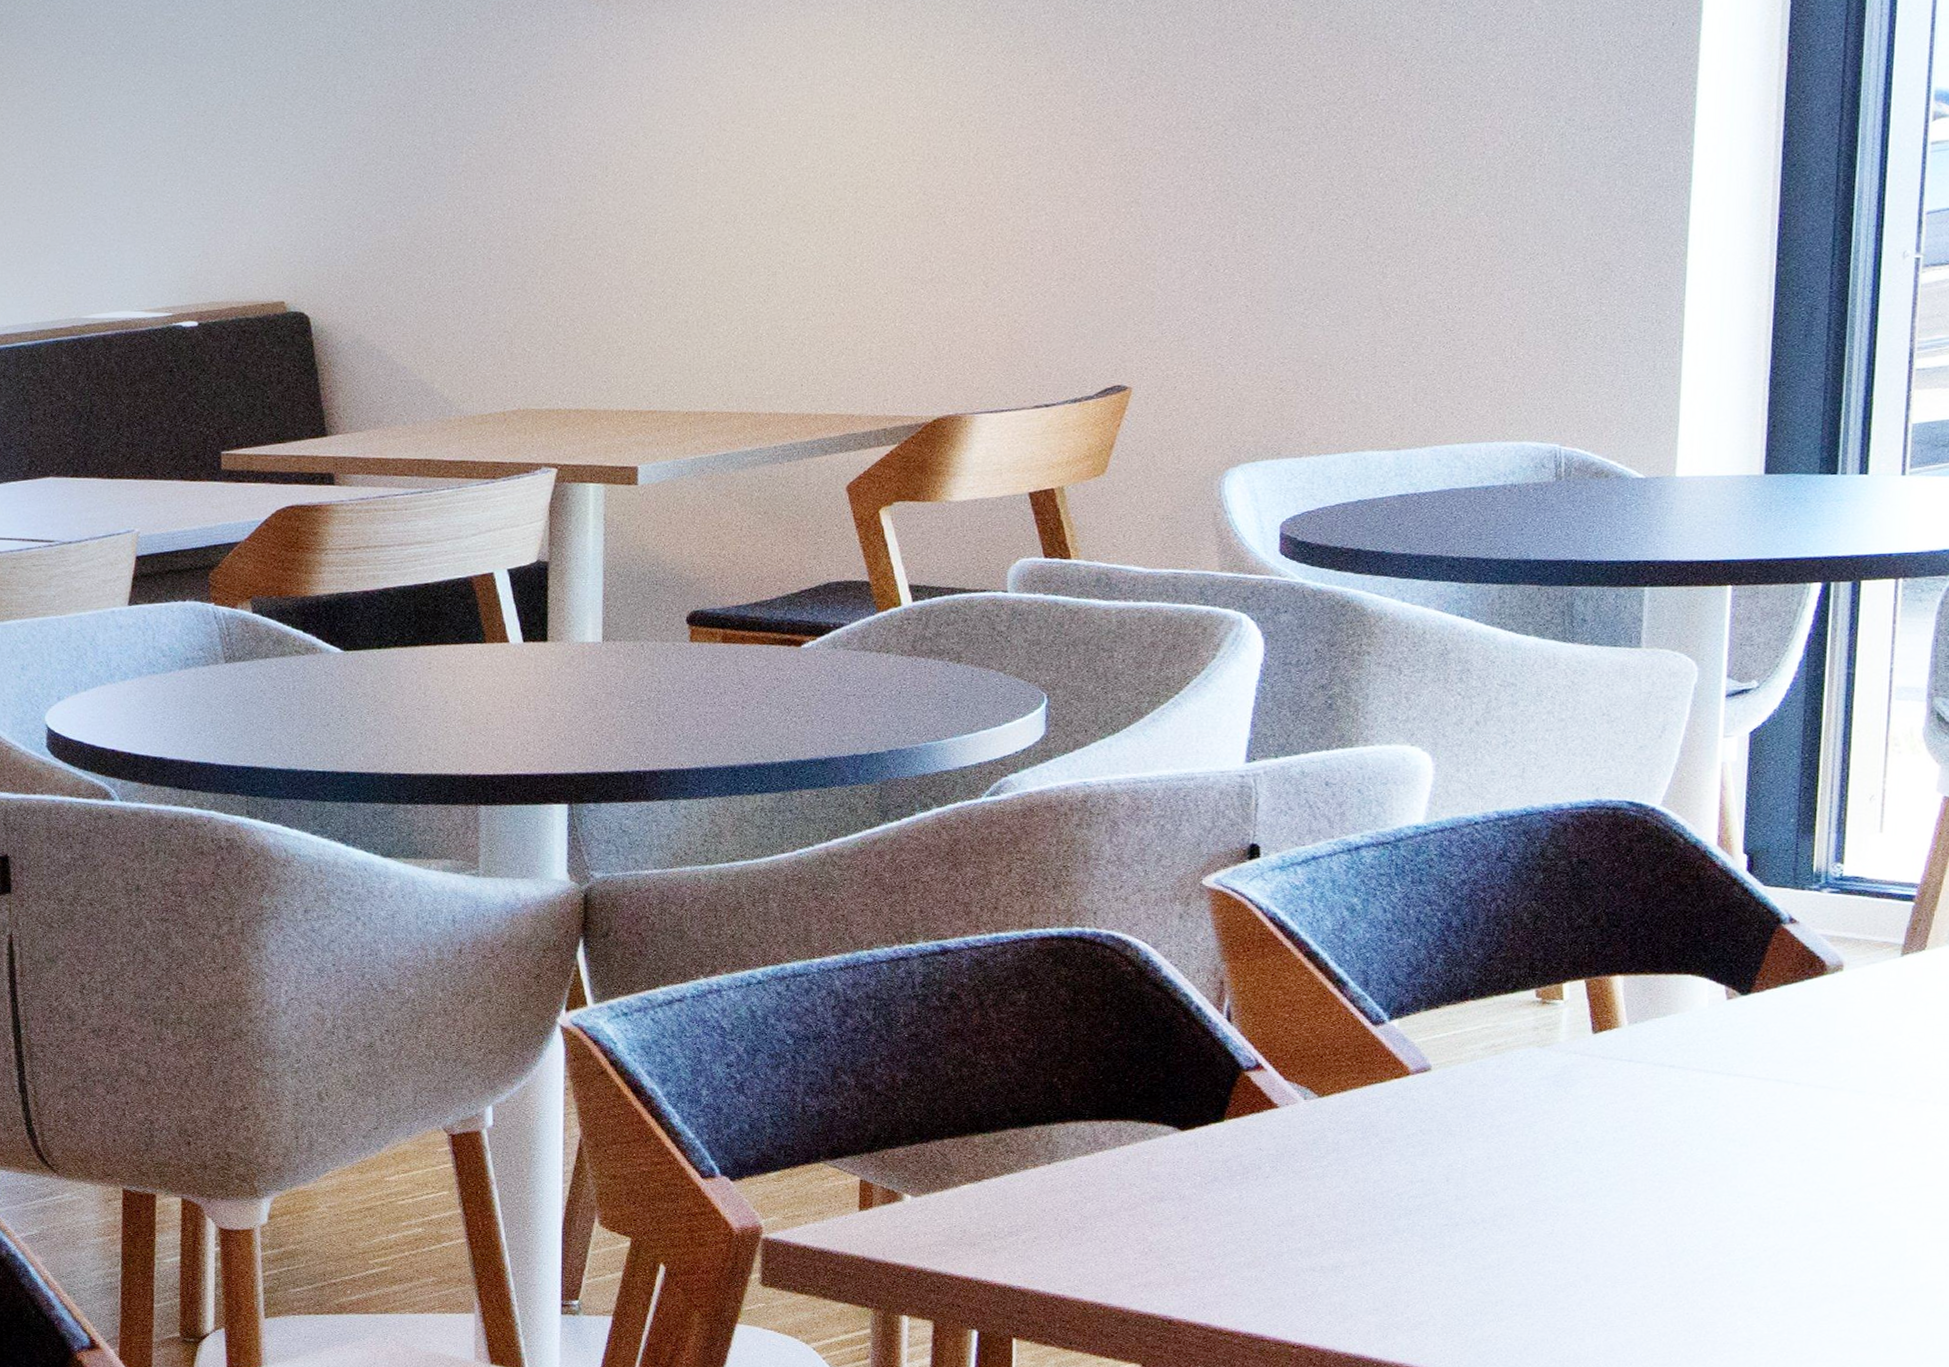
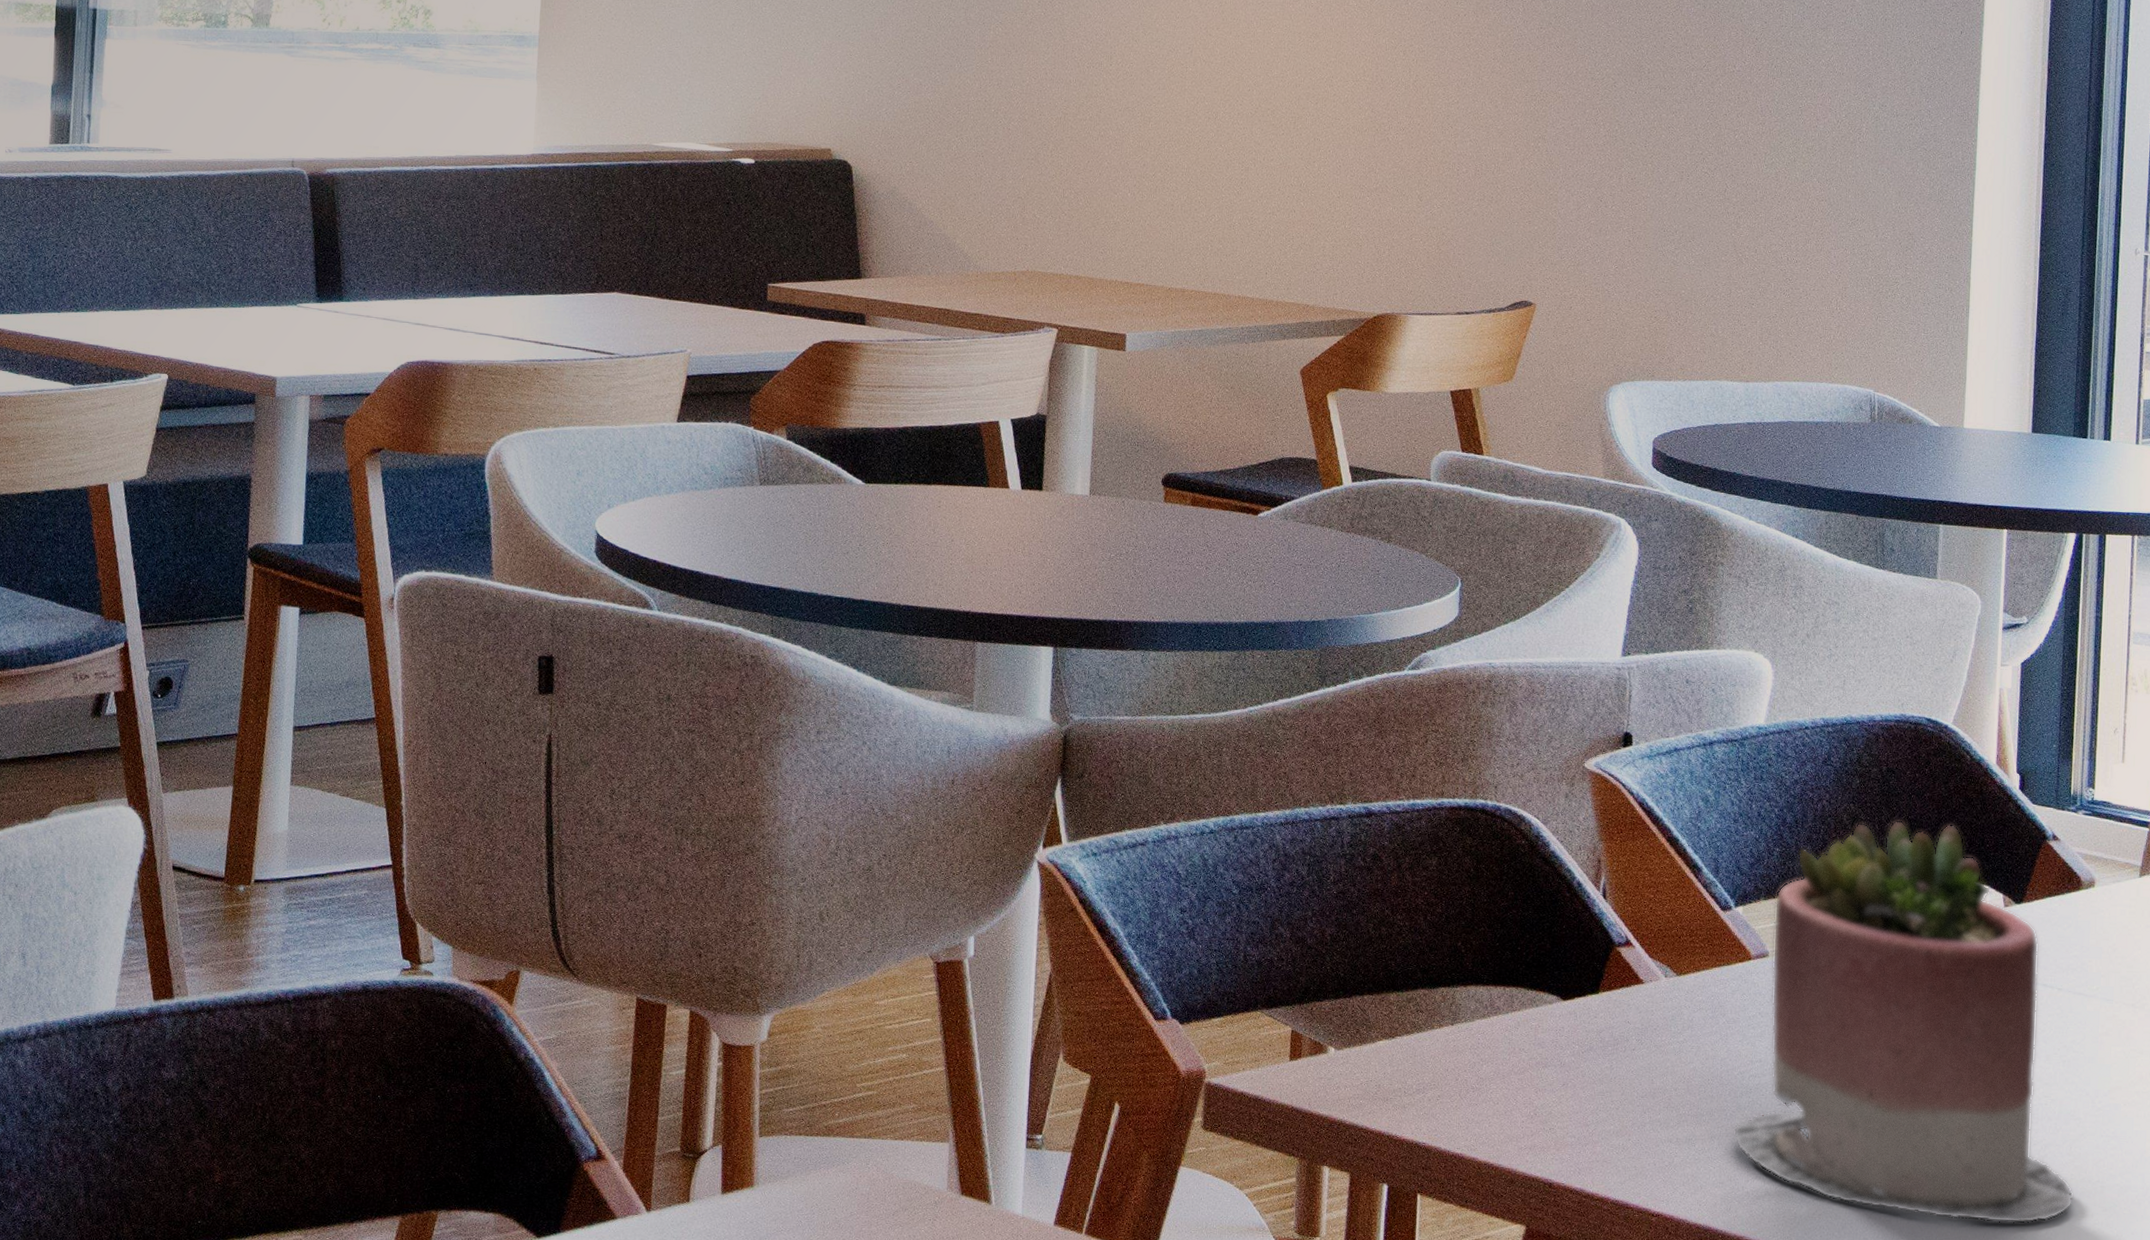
succulent planter: none [1389,914,1814,1335] -> present [1733,820,2074,1224]

